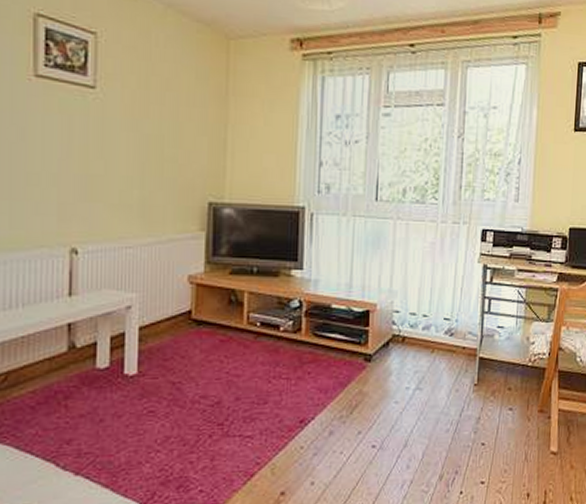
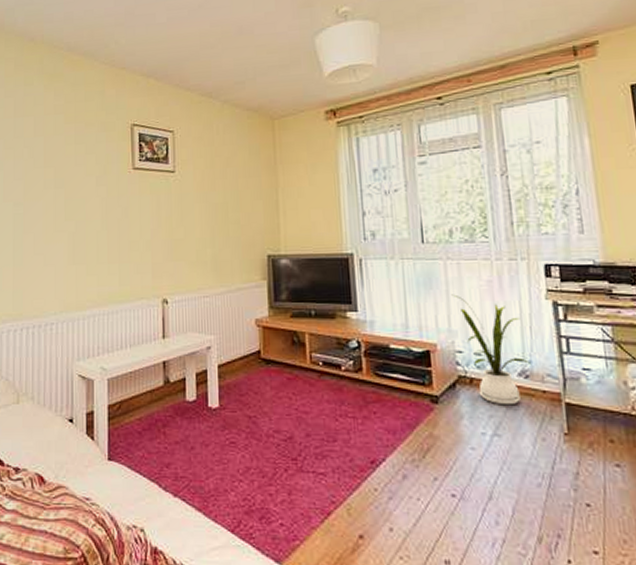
house plant: none [397,255,458,361] -> present [451,294,532,406]

